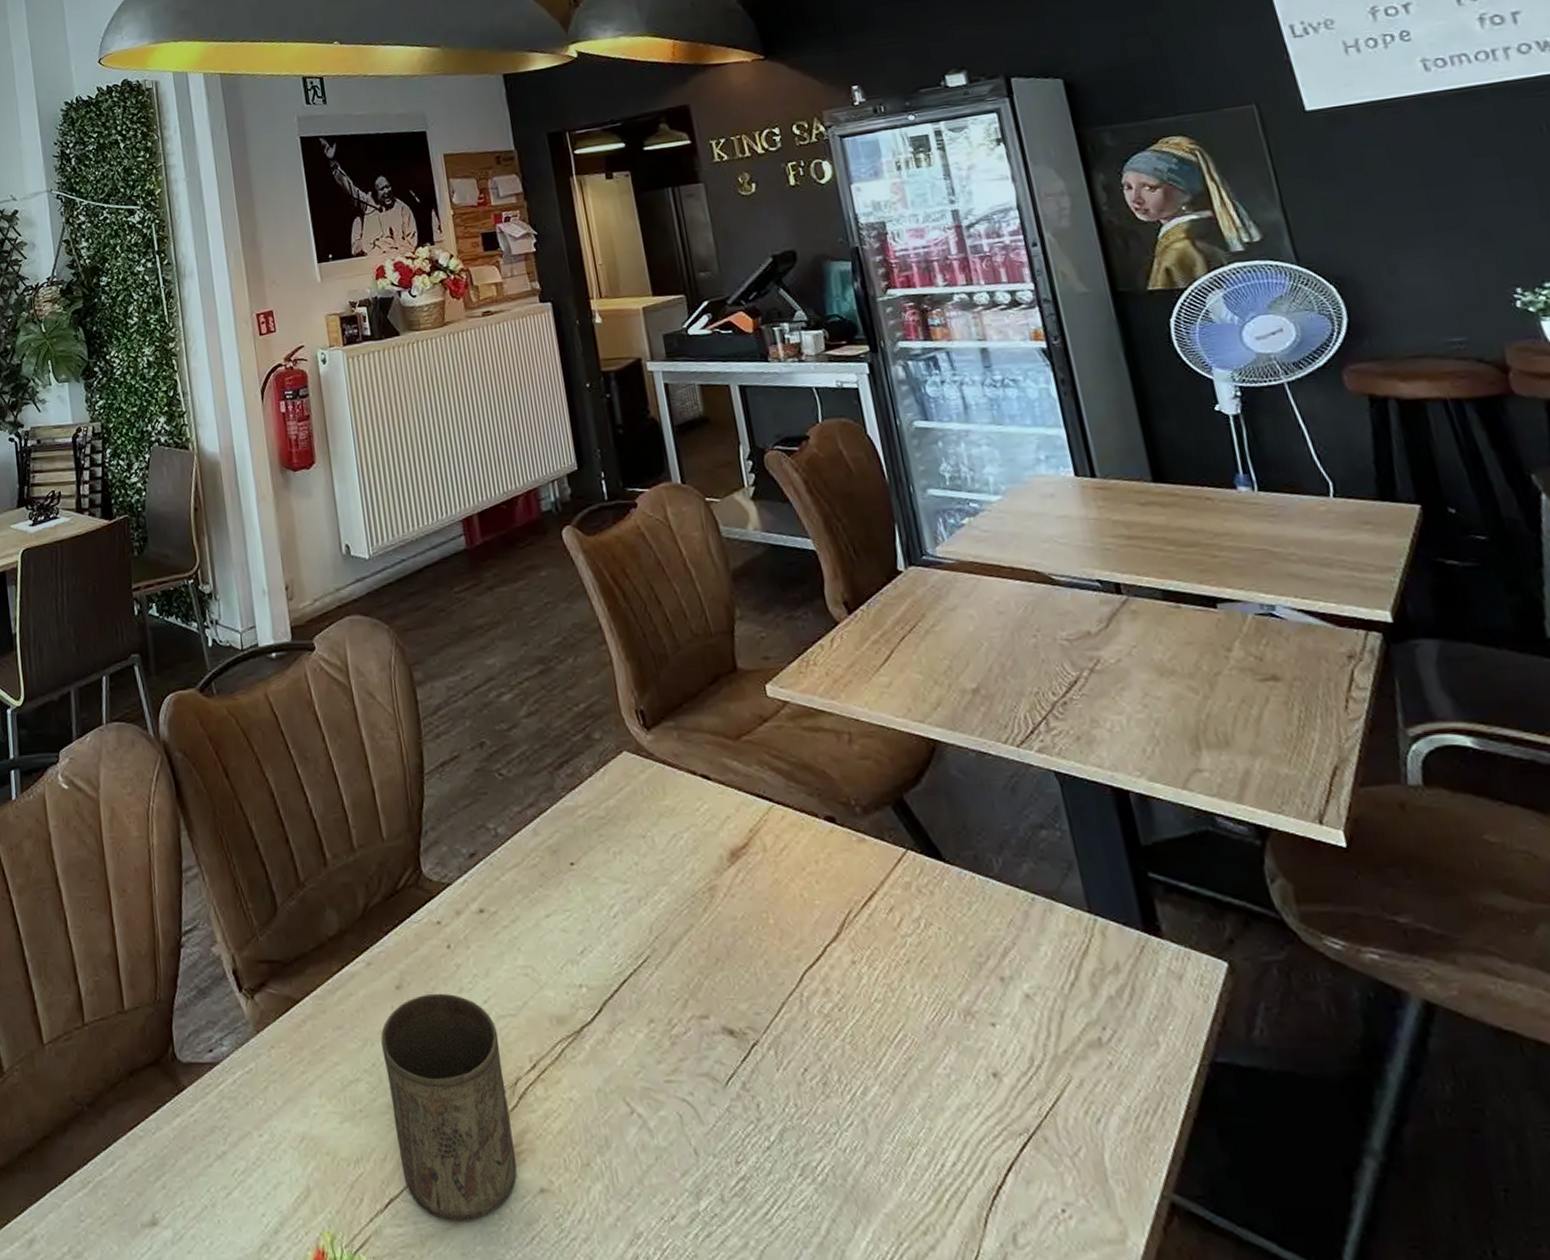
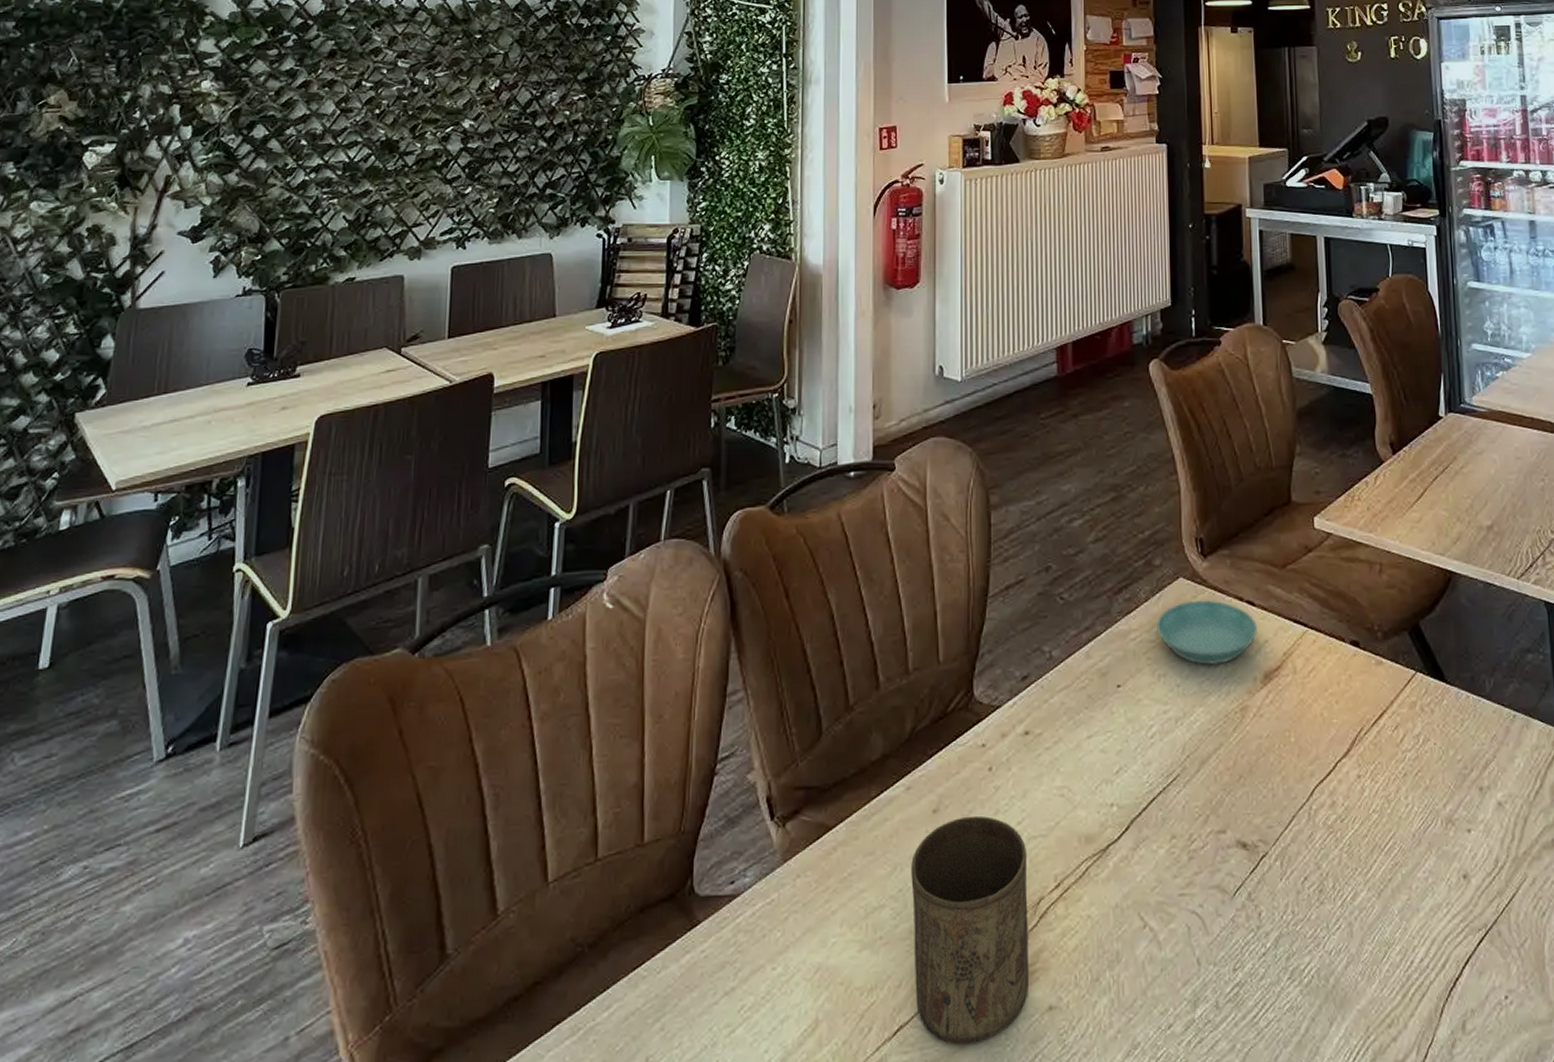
saucer: none [604,774,717,842] -> present [1157,600,1257,665]

